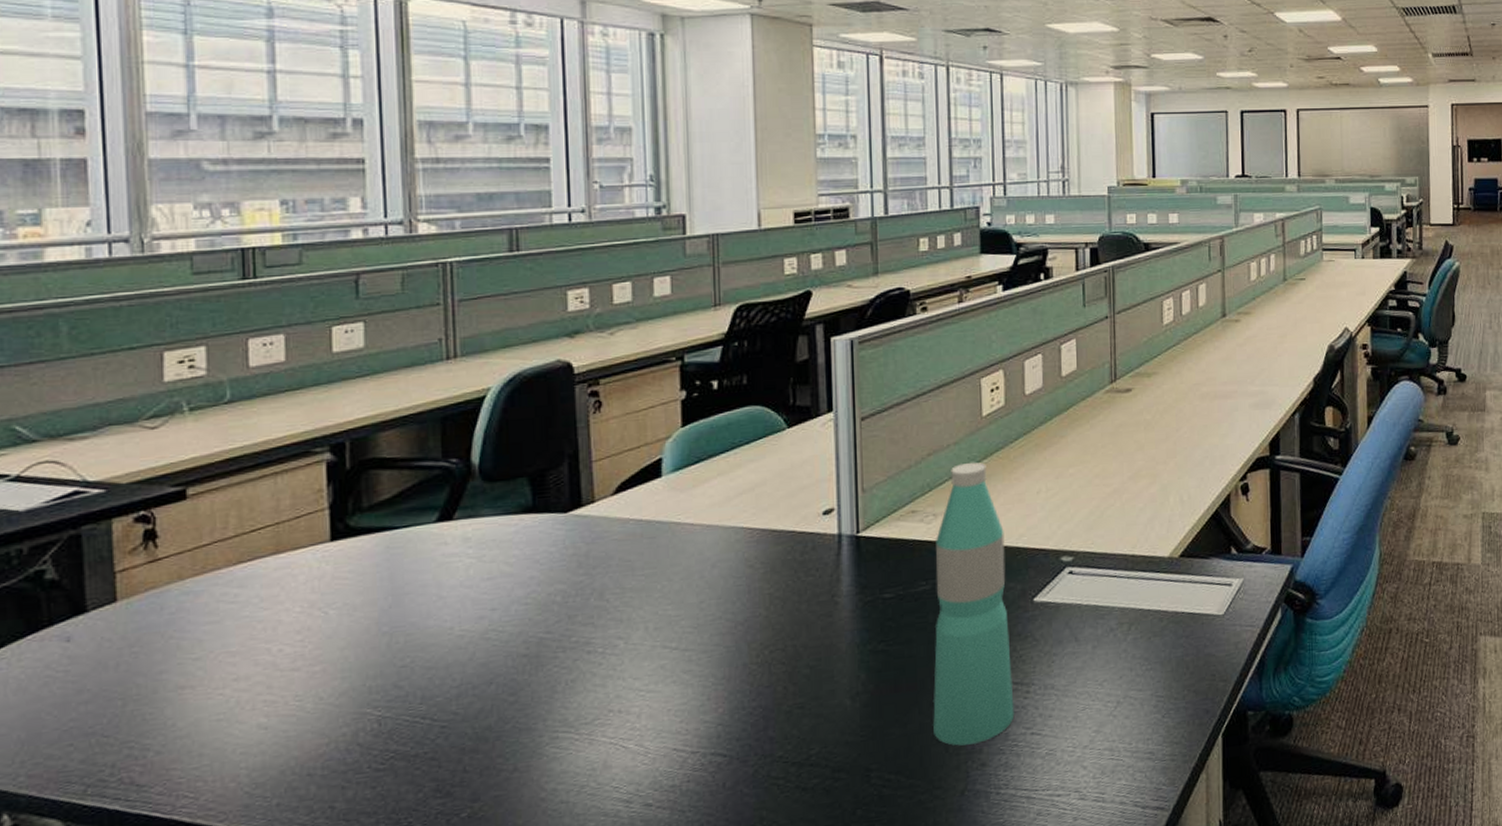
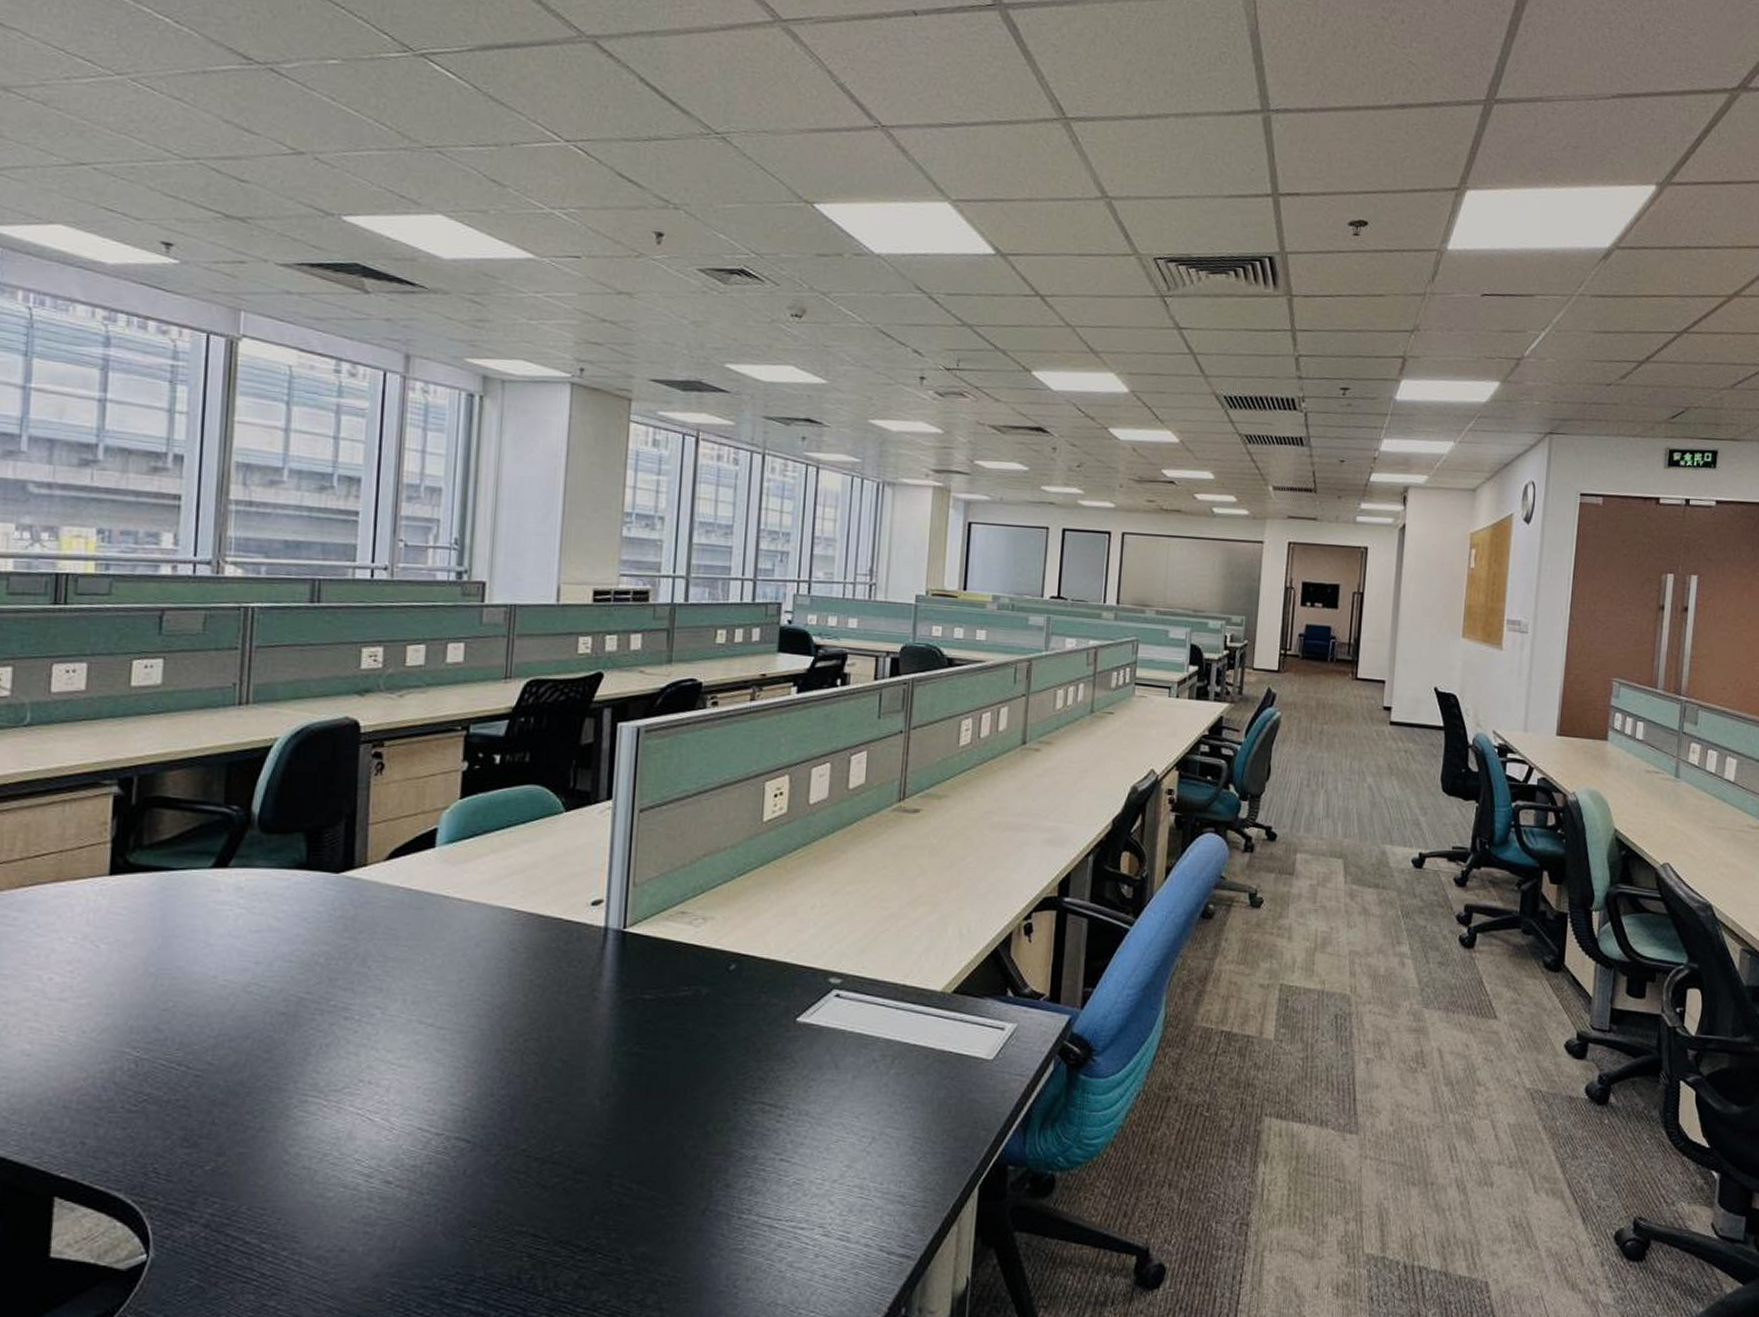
water bottle: present [933,462,1015,746] -> none [680,868,774,1163]

